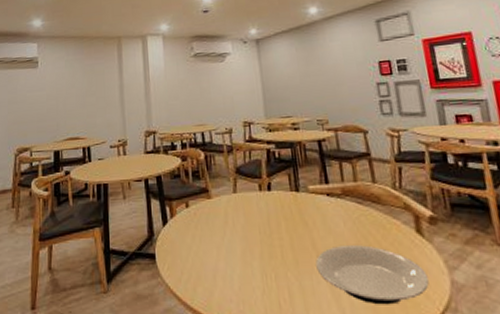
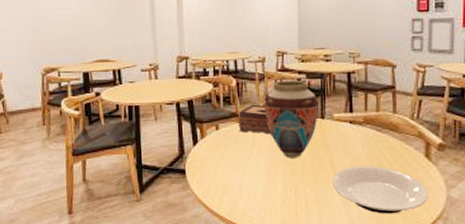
tissue box: none [208,178,245,211] -> present [238,104,272,135]
vase: none [234,150,293,238] -> present [264,79,319,158]

